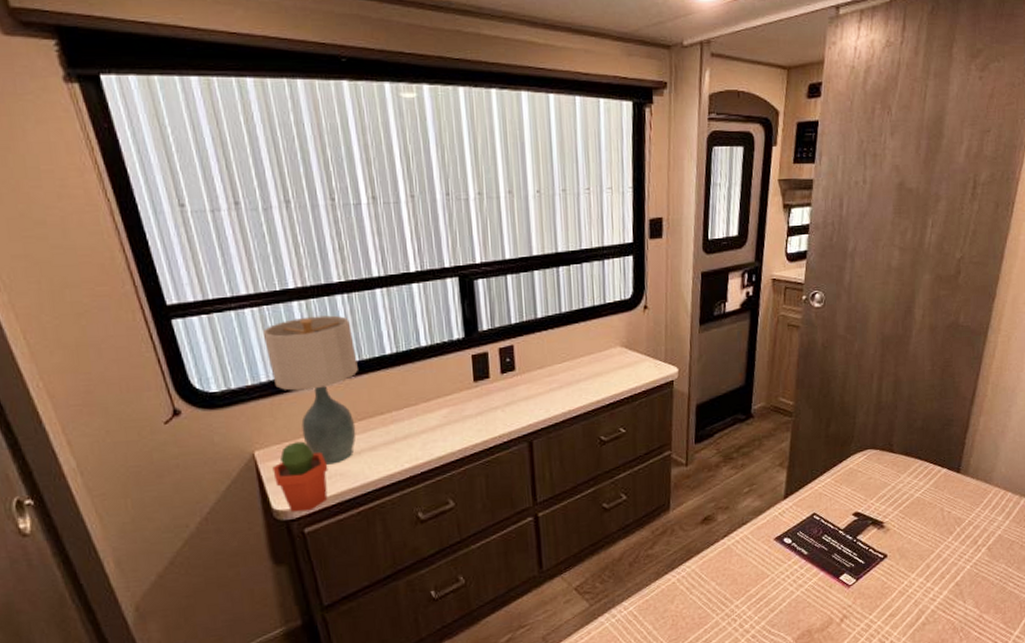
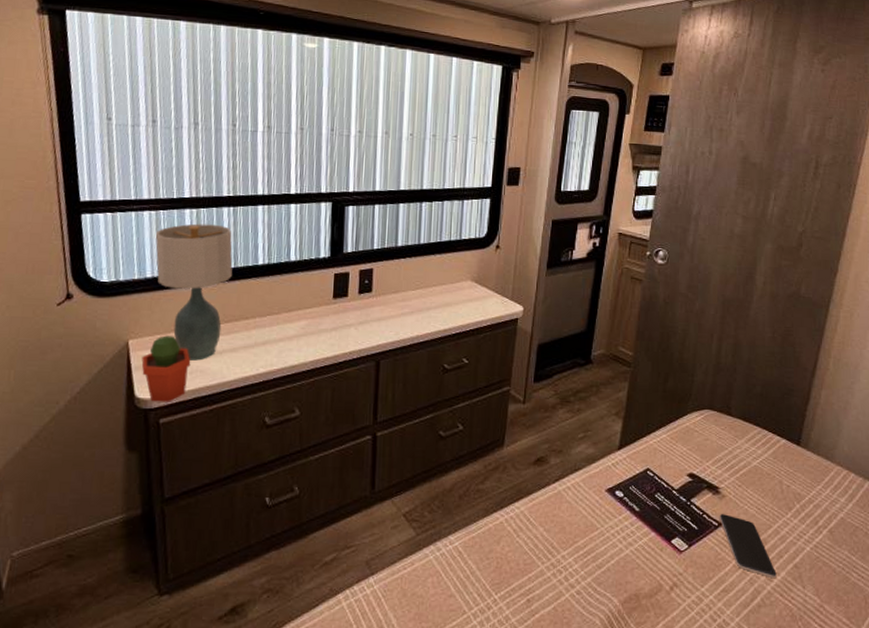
smartphone: none [884,546,939,599] -> present [719,514,777,579]

